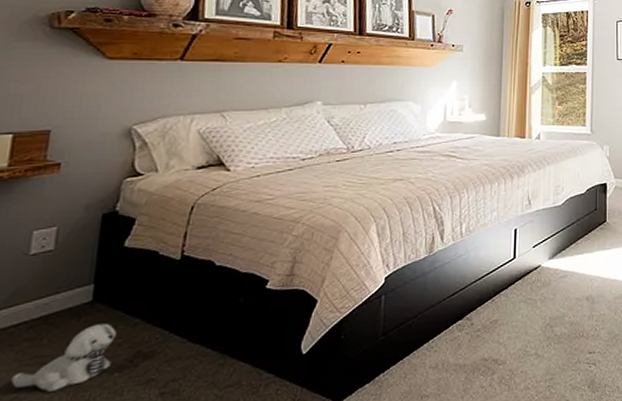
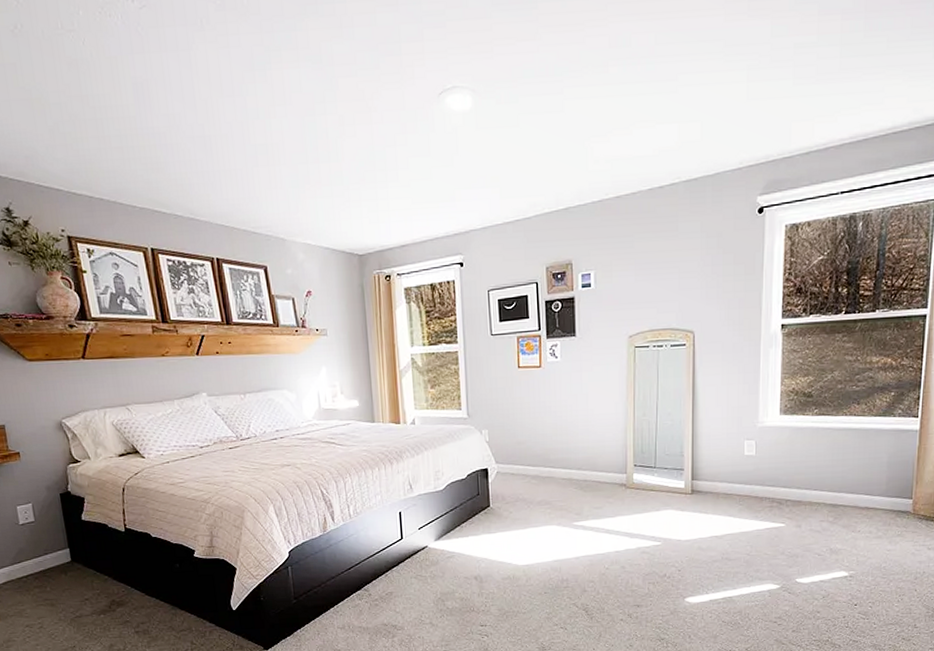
plush toy: present [11,323,116,392] -> none [35,578,97,625]

